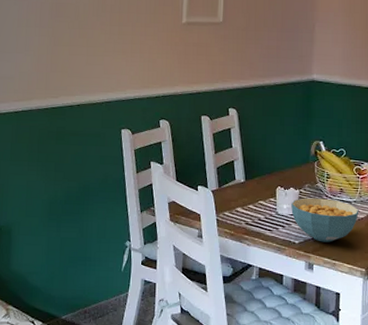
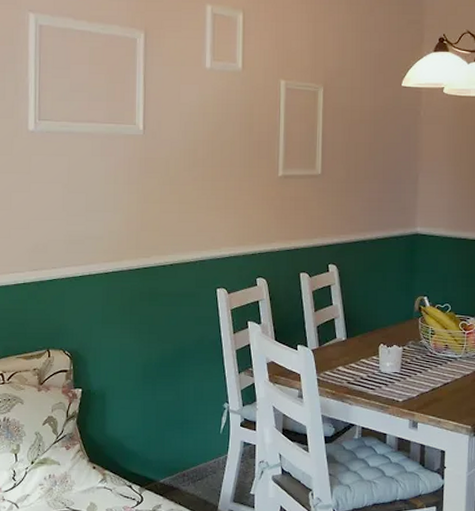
cereal bowl: present [291,197,359,243] -> none [394,355,465,400]

